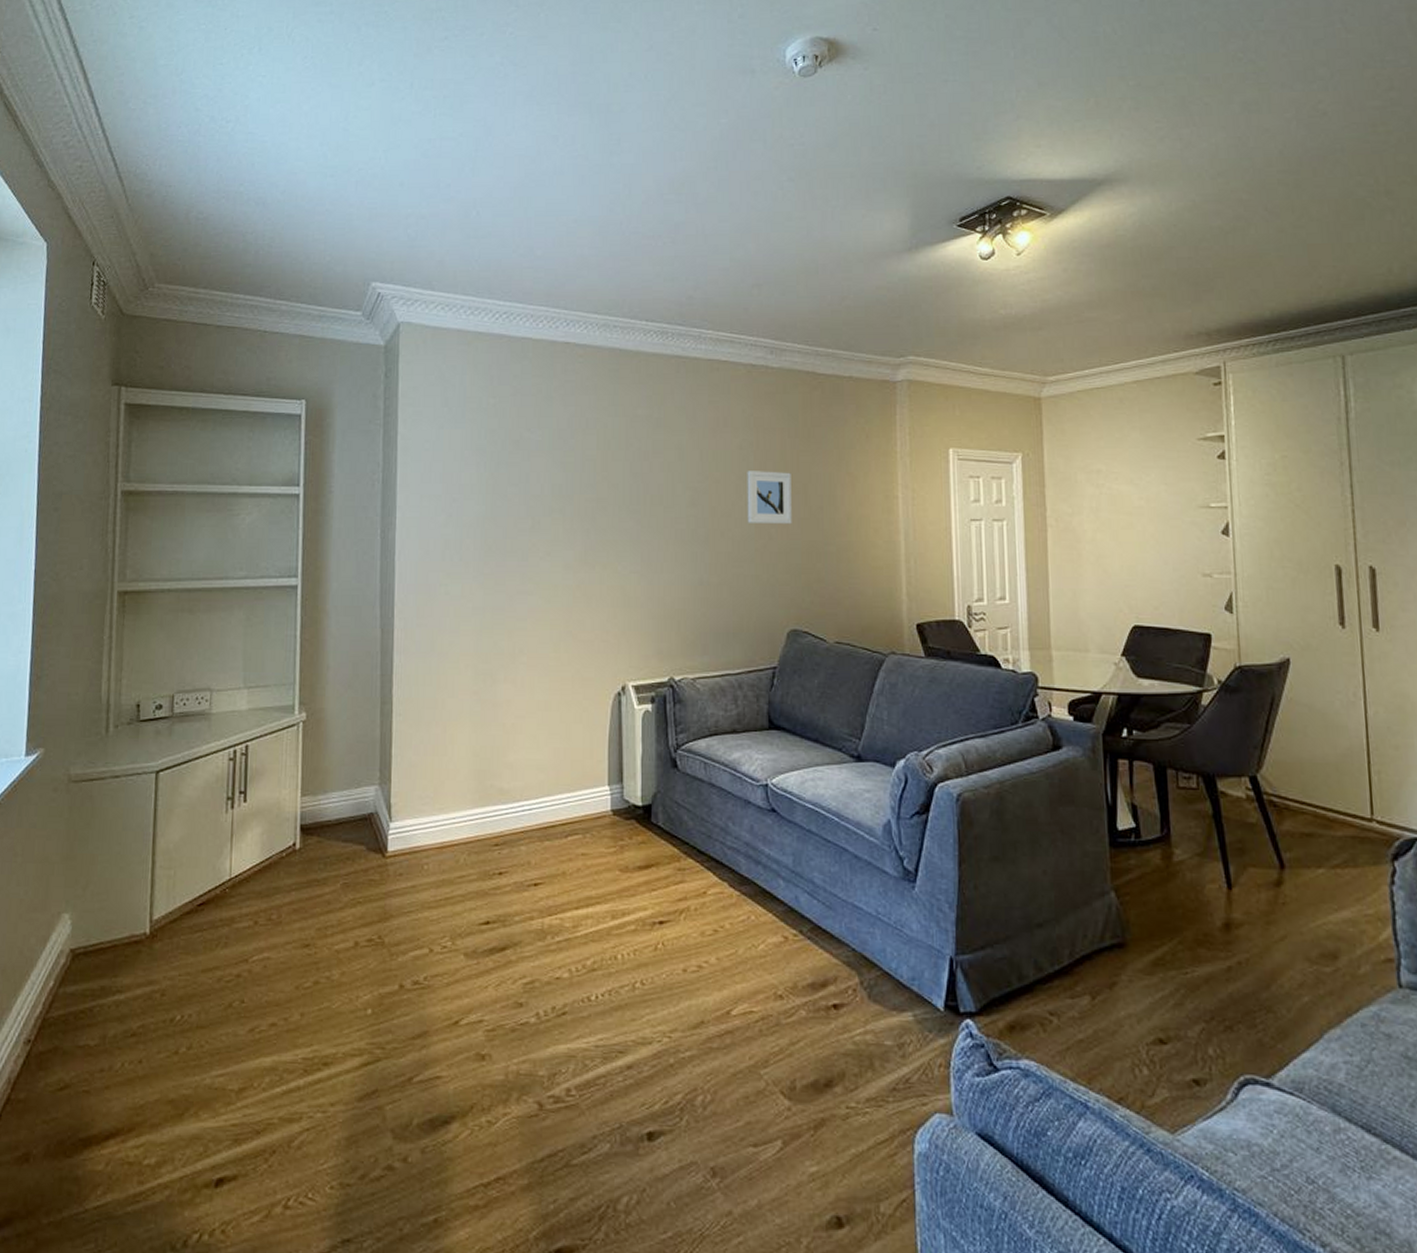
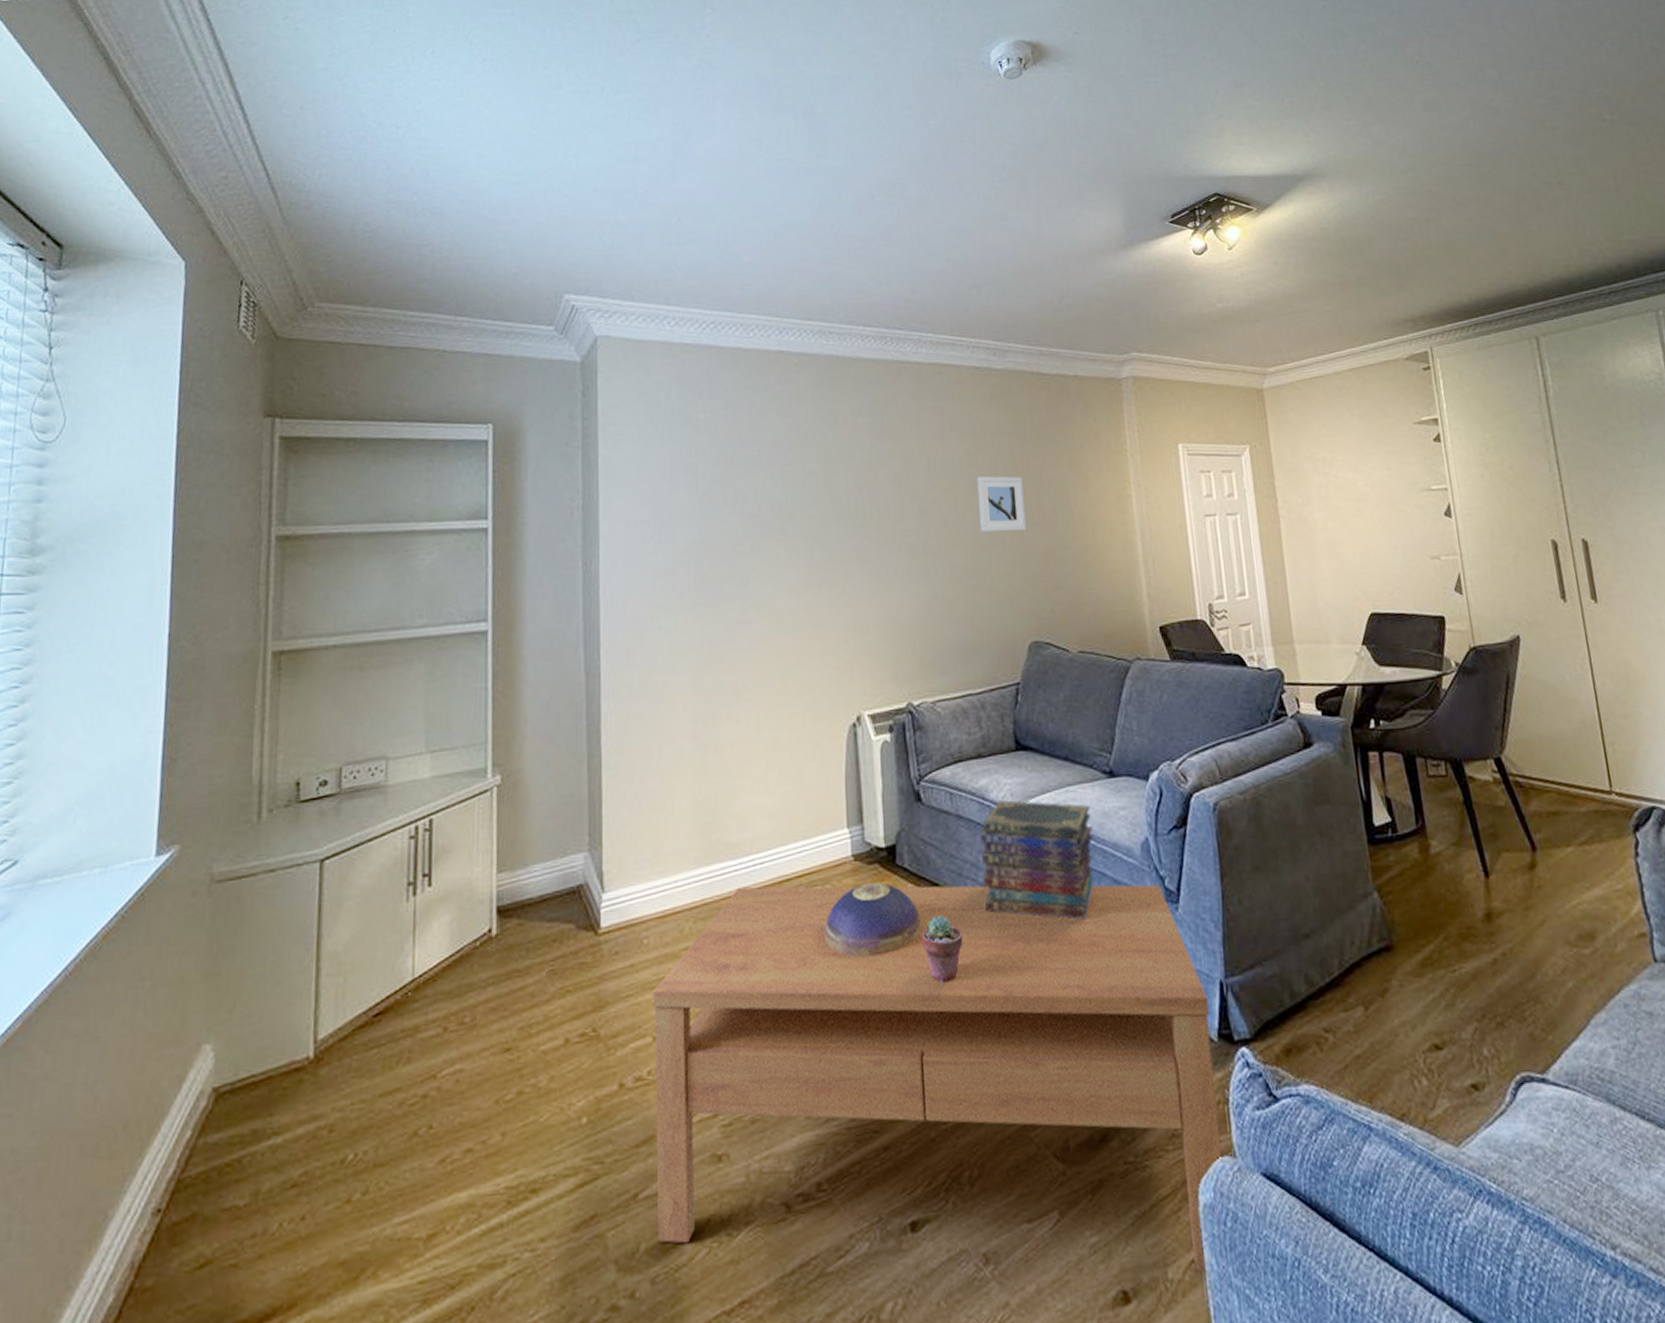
coffee table: none [428,828,940,1212] -> present [652,884,1223,1273]
decorative bowl: none [582,836,672,901] -> present [824,882,923,957]
potted succulent: none [671,871,709,931] -> present [921,916,964,983]
book stack: none [730,774,837,888] -> present [979,800,1094,920]

